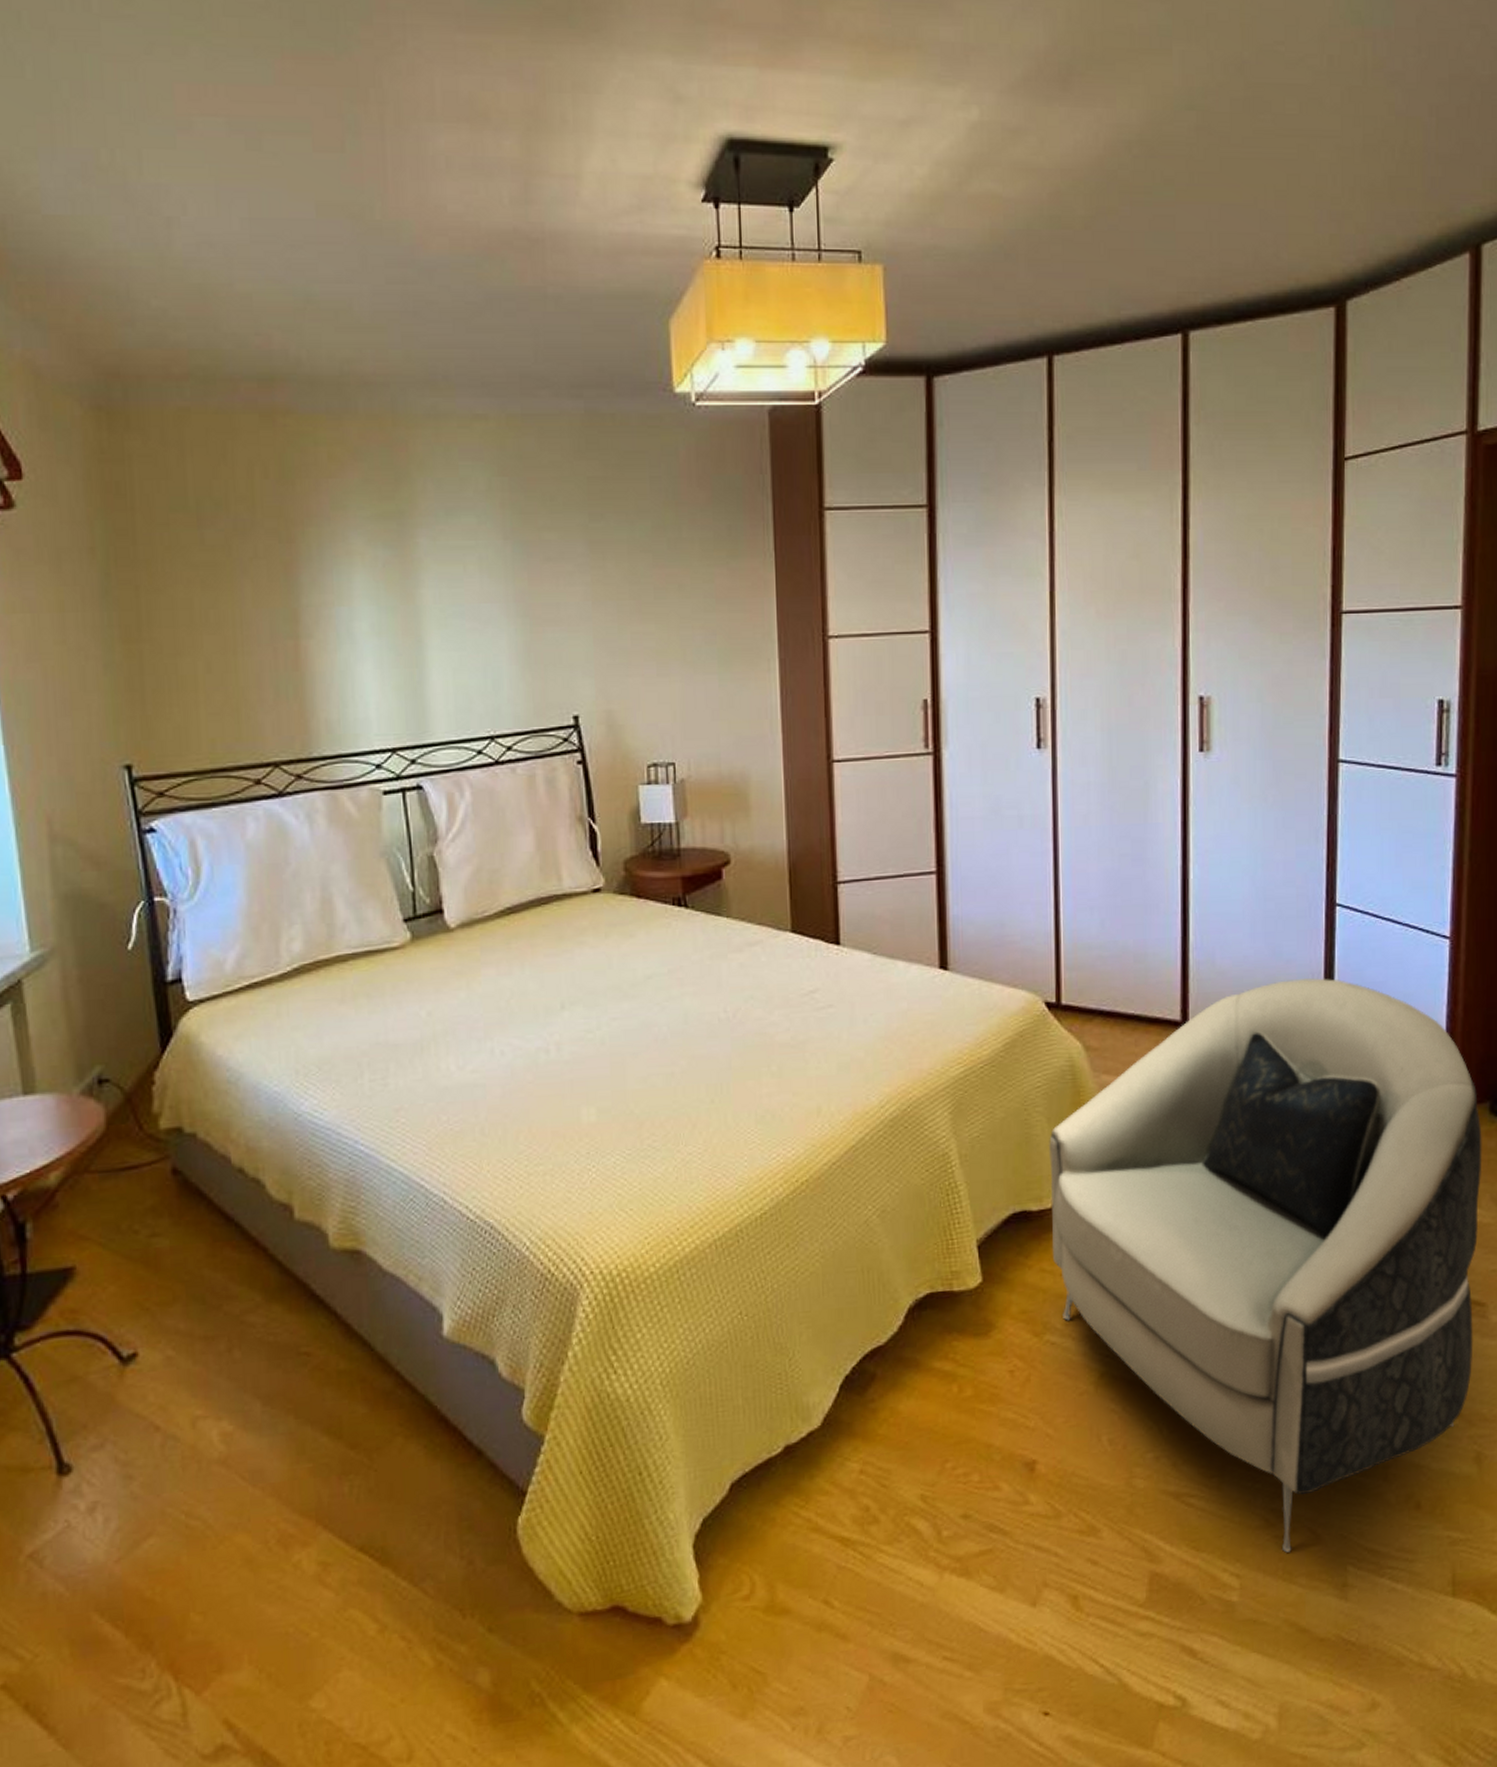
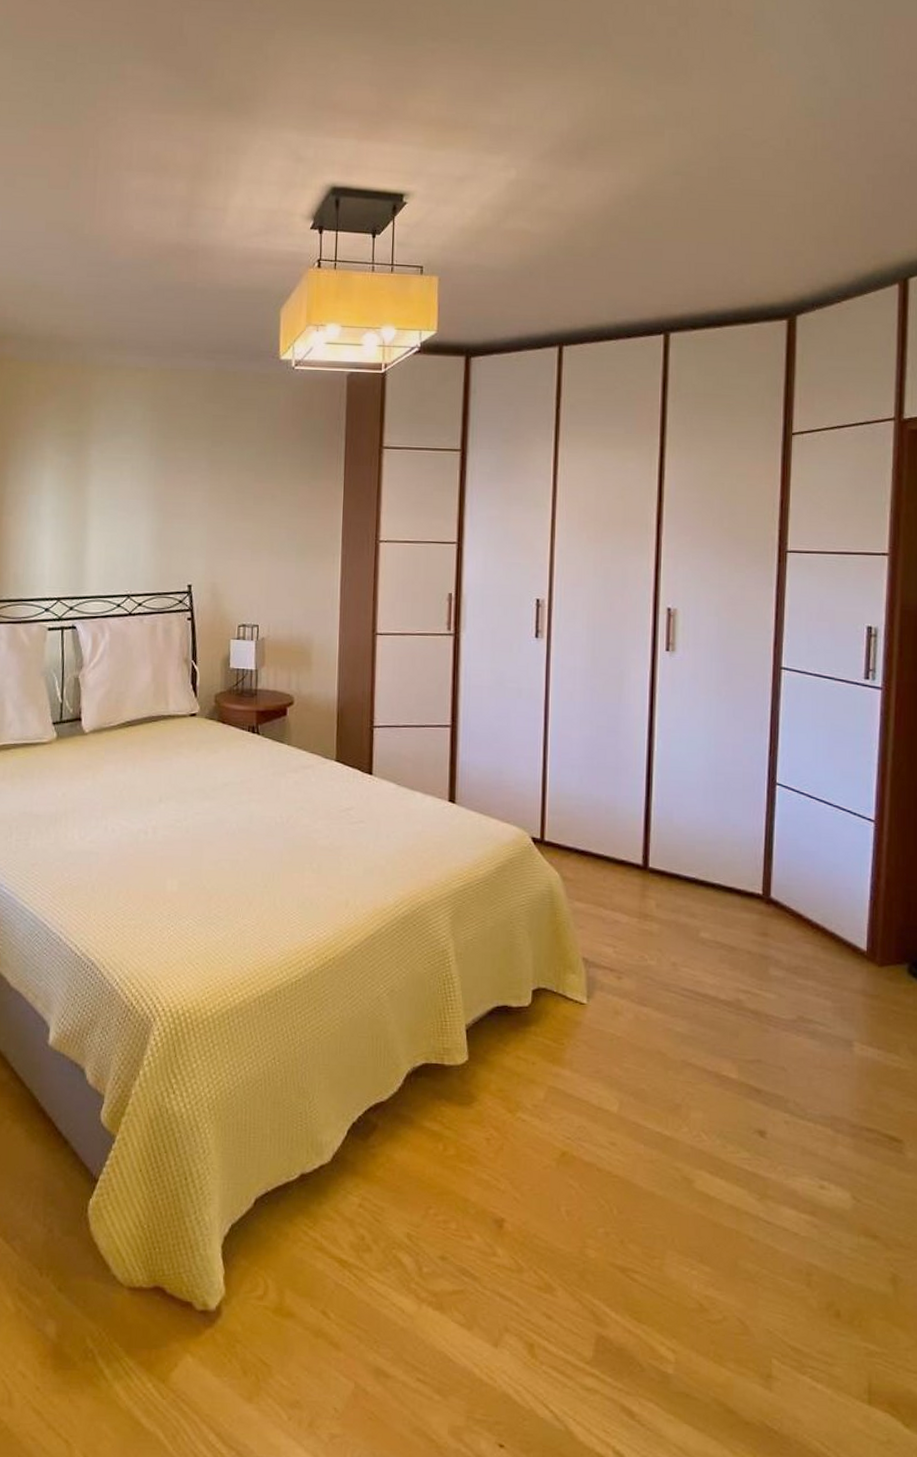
armchair: present [1048,978,1482,1553] -> none [527,841,901,1337]

